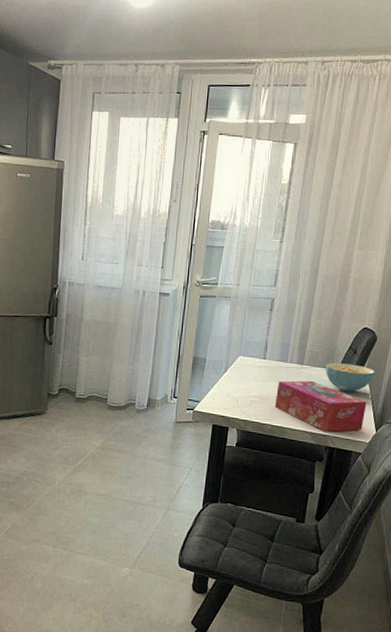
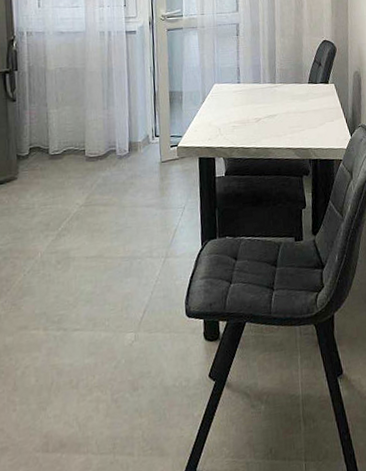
tissue box: present [274,380,367,432] -> none [255,97,339,145]
cereal bowl: present [325,362,375,393] -> none [296,76,341,104]

